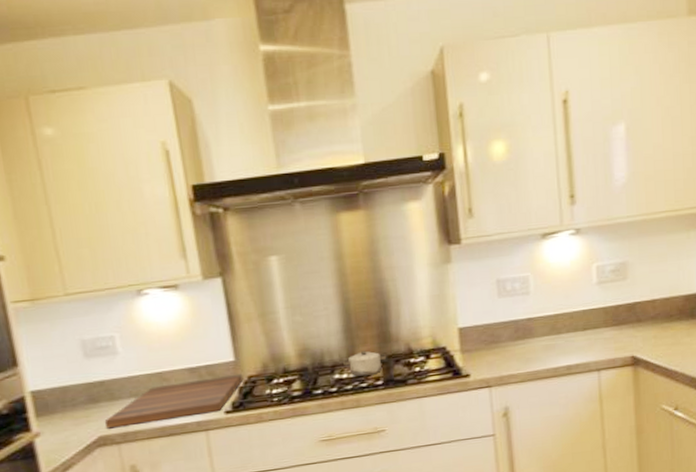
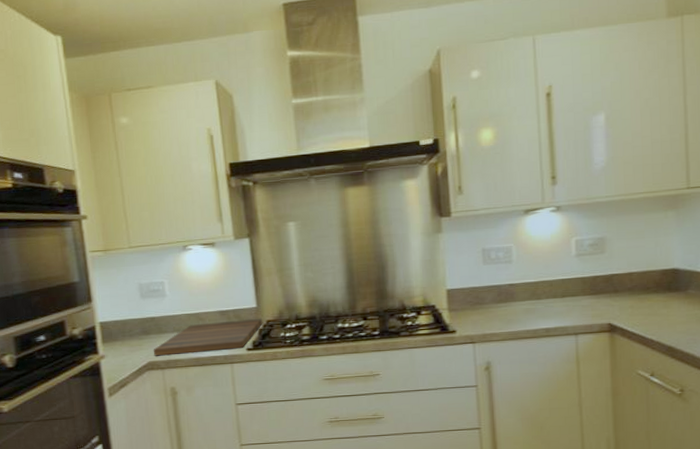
cooking pot: present [342,350,387,377] -> none [345,305,383,327]

